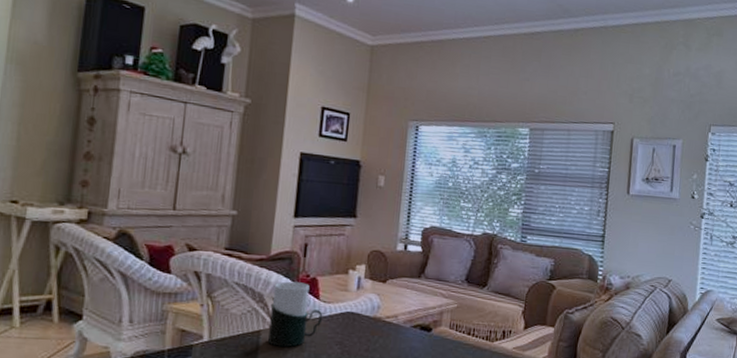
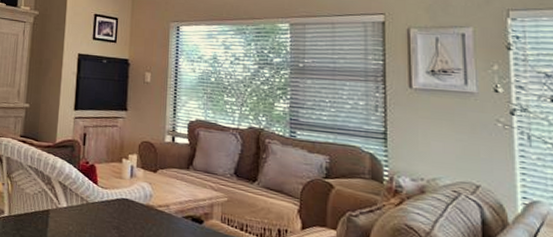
cup: present [268,281,323,347] -> none [56,166,101,228]

